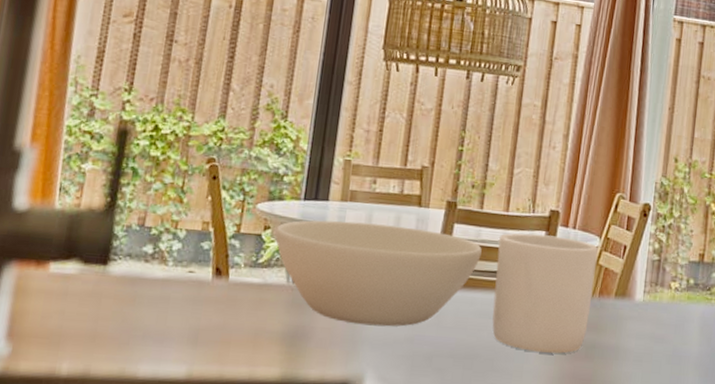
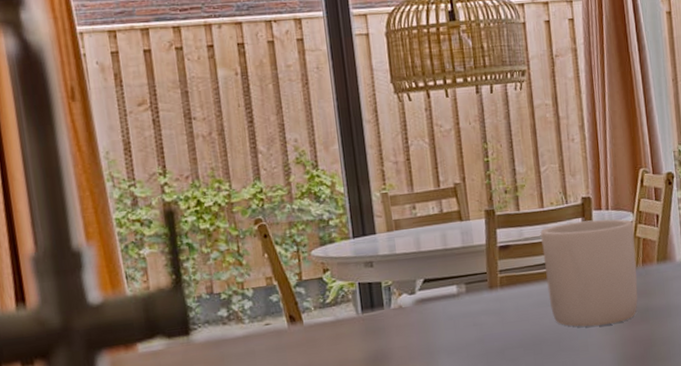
soup bowl: present [275,220,482,327] -> none [334,240,528,338]

